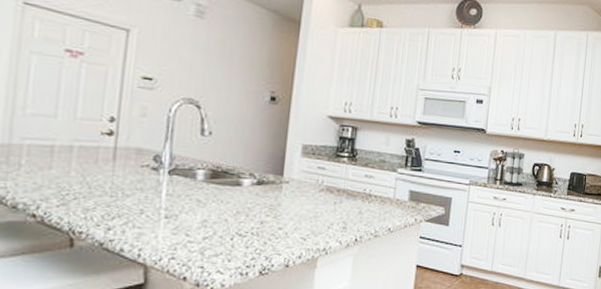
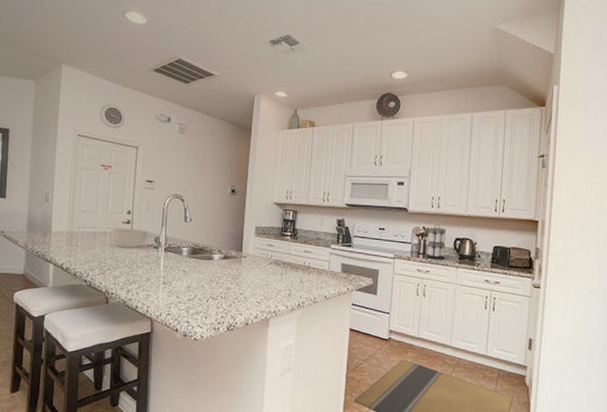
bowl: none [81,141,143,170] -> present [111,228,148,249]

